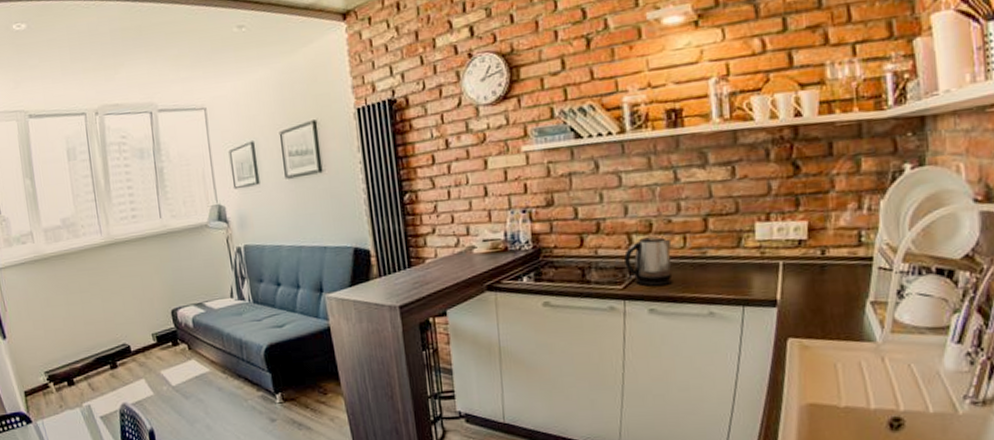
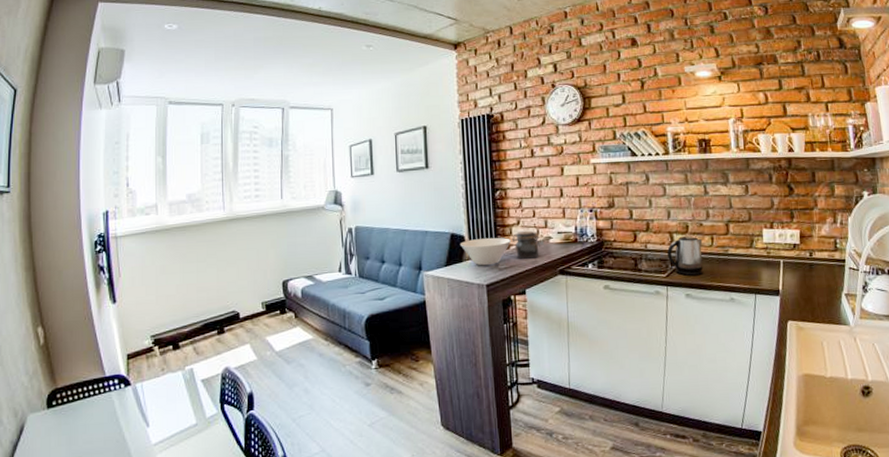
bowl: none [364,250,427,285] -> present [459,237,512,266]
jar: none [427,239,462,274] -> present [512,230,540,259]

